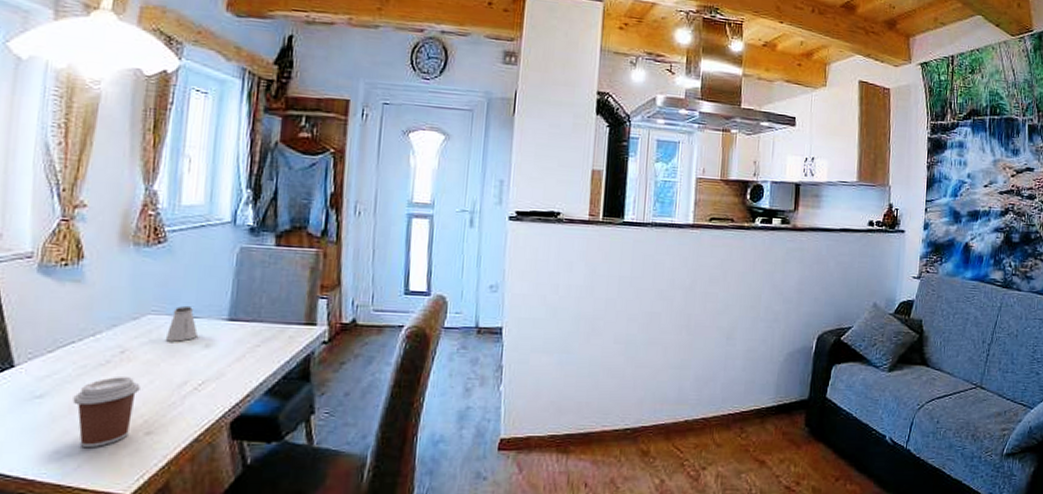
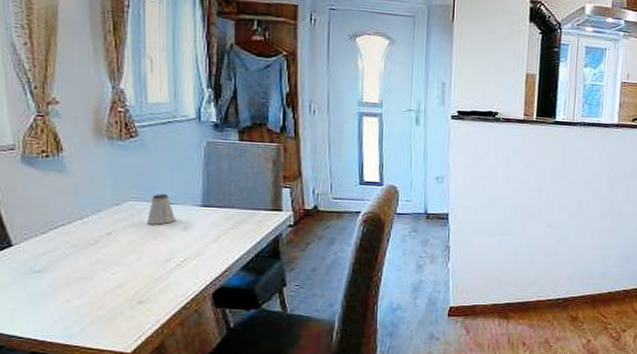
coffee cup: present [72,377,141,448] -> none [69,255,129,315]

